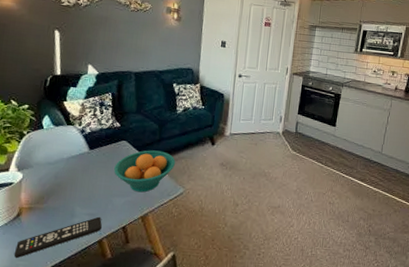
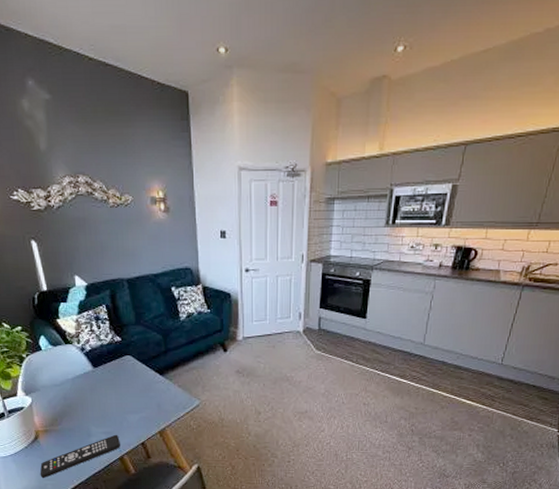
fruit bowl: present [114,150,175,193] -> none [123,363,186,407]

